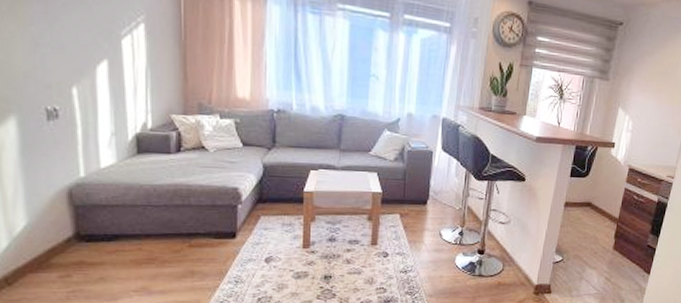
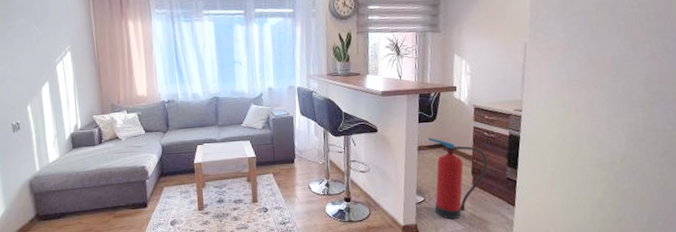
fire extinguisher: none [571,193,633,282] -> present [427,137,488,219]

